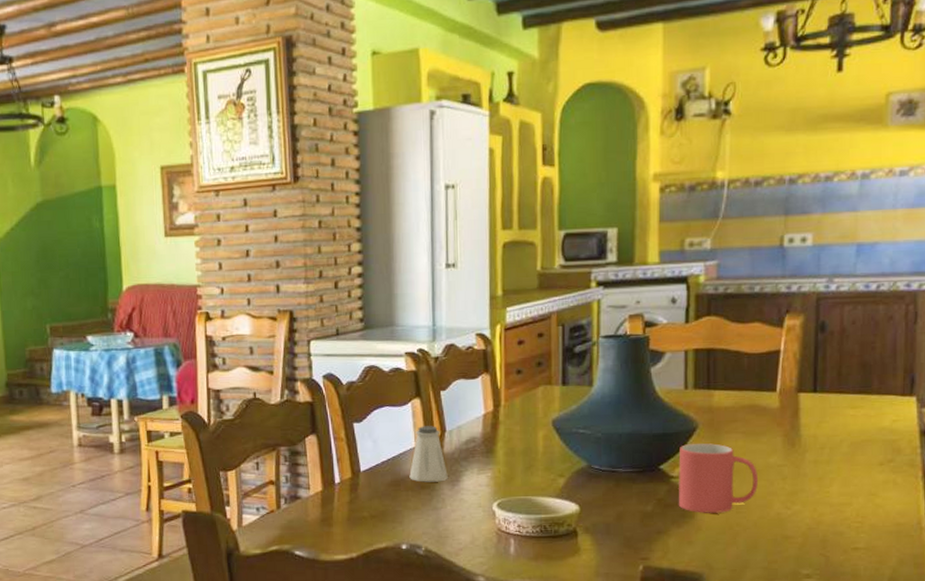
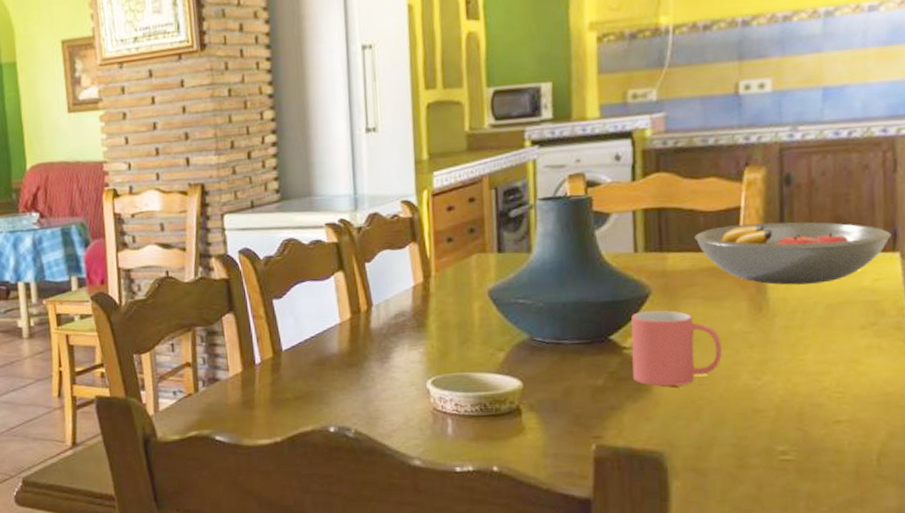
saltshaker: present [409,426,448,482] -> none [335,300,377,361]
fruit bowl: none [738,365,910,424] -> present [694,221,892,285]

